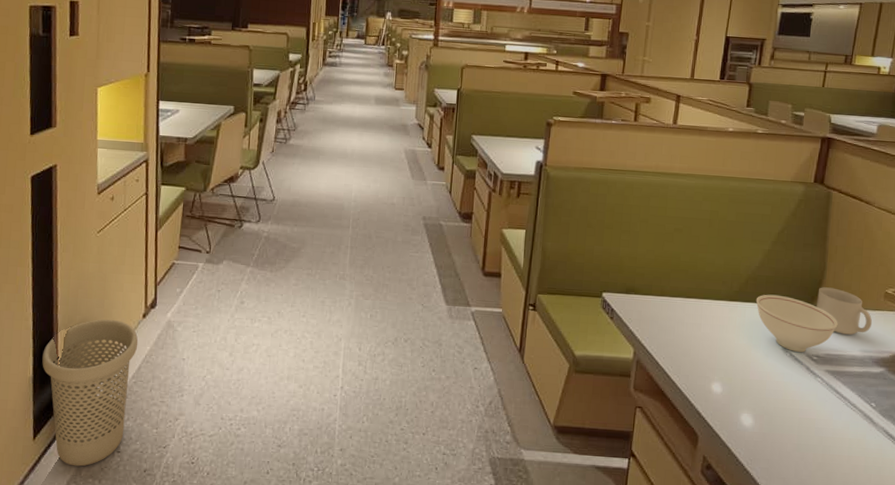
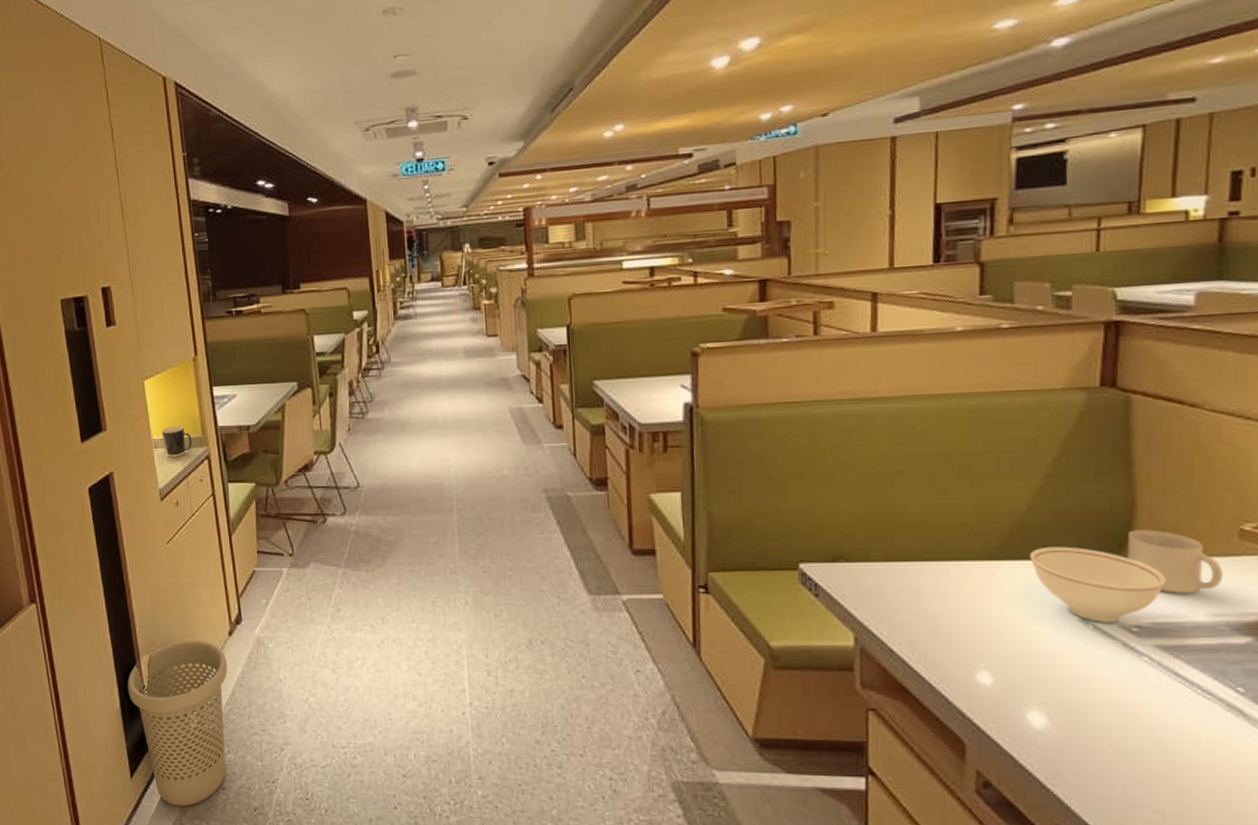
mug: none [107,130,134,158] -> present [161,425,192,457]

